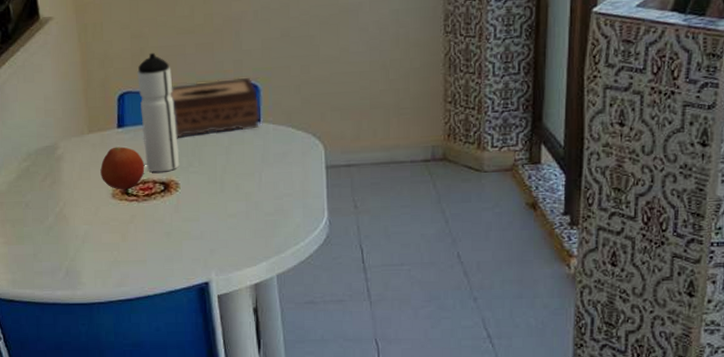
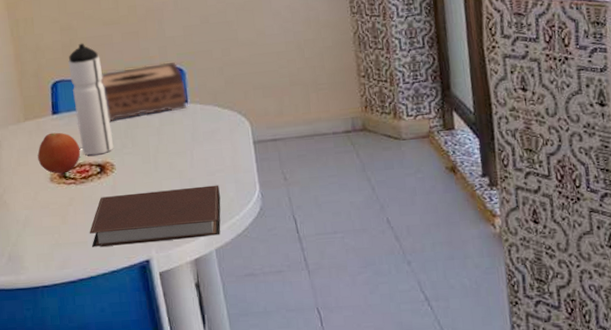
notebook: none [149,209,286,266] -> present [89,185,221,247]

